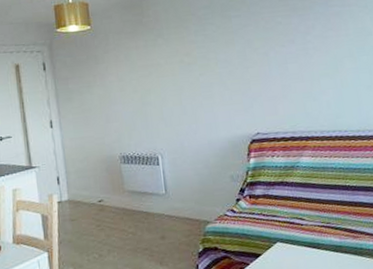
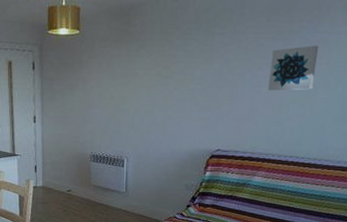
wall art: none [291,18,338,67] -> present [267,45,319,91]

